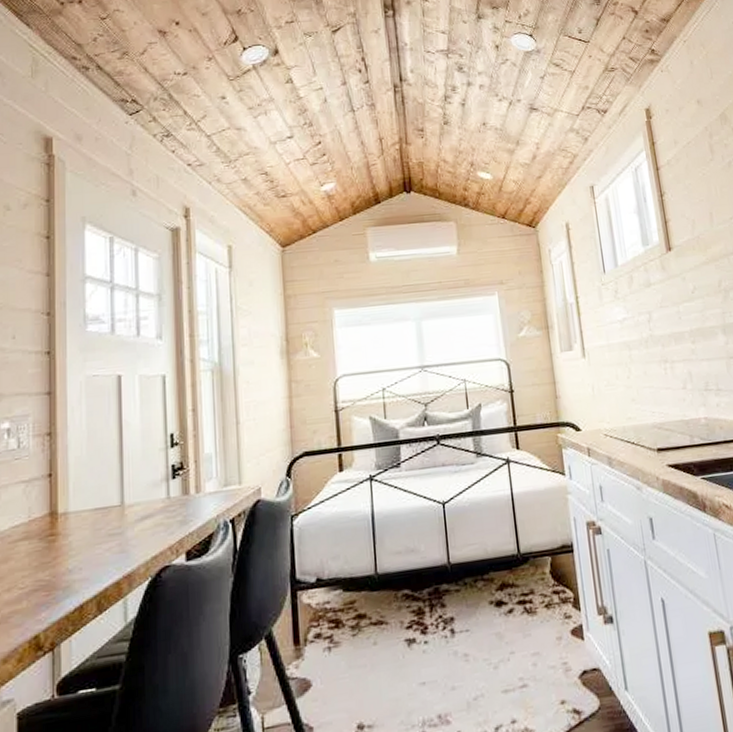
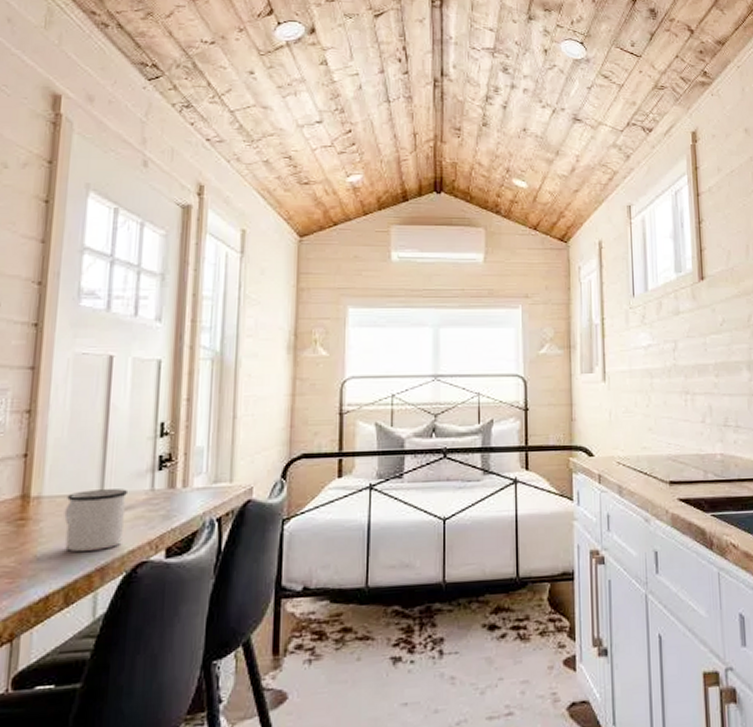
mug: none [90,499,147,562] -> present [64,489,129,552]

